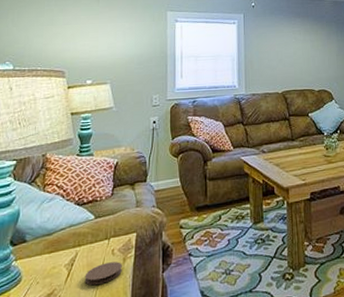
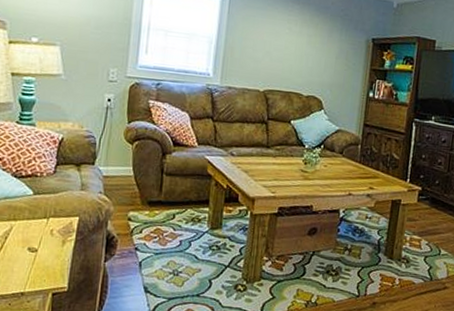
coaster: present [84,261,122,286] -> none [19,242,61,263]

